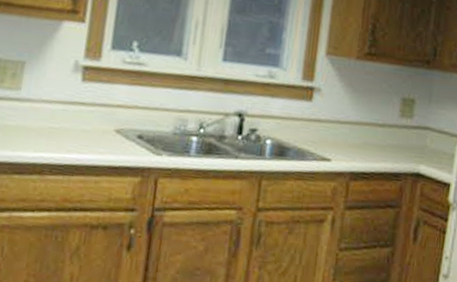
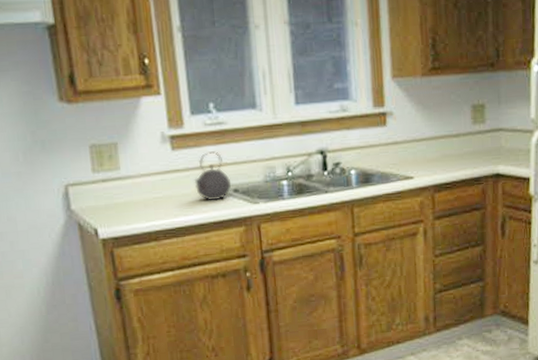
kettle: none [97,90,138,145] -> present [194,151,232,200]

